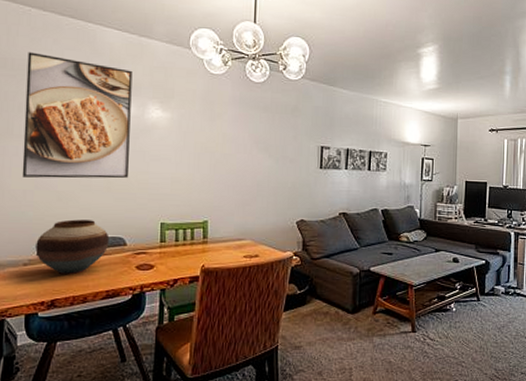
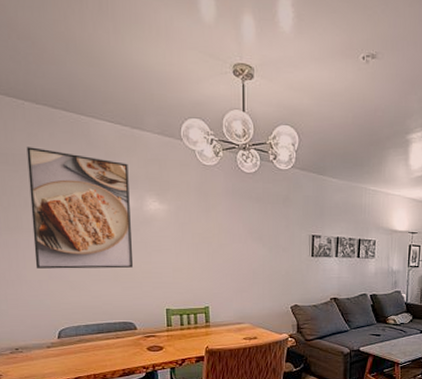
vase: present [35,219,110,275] -> none [56,307,121,356]

